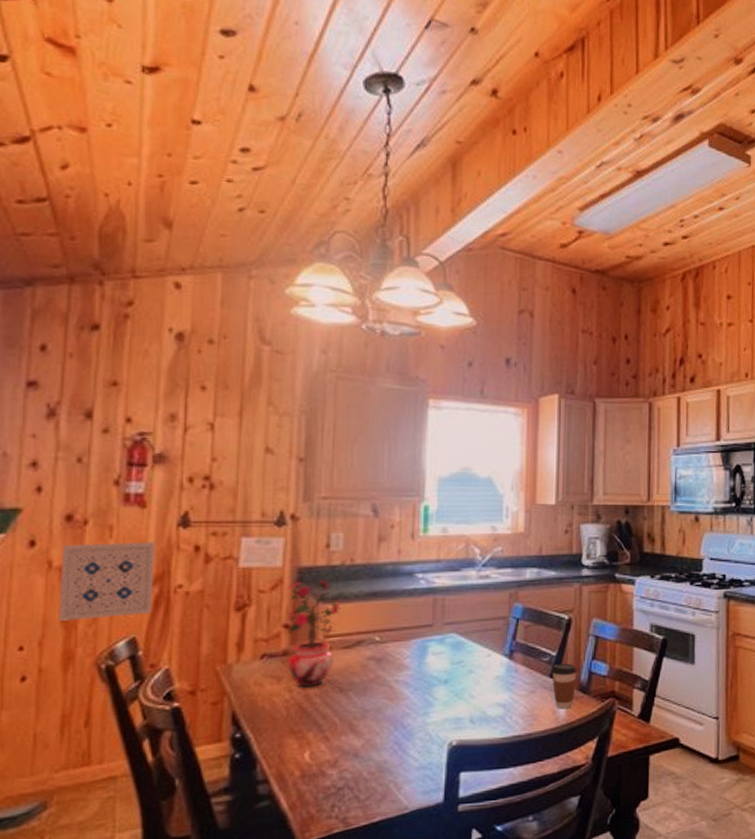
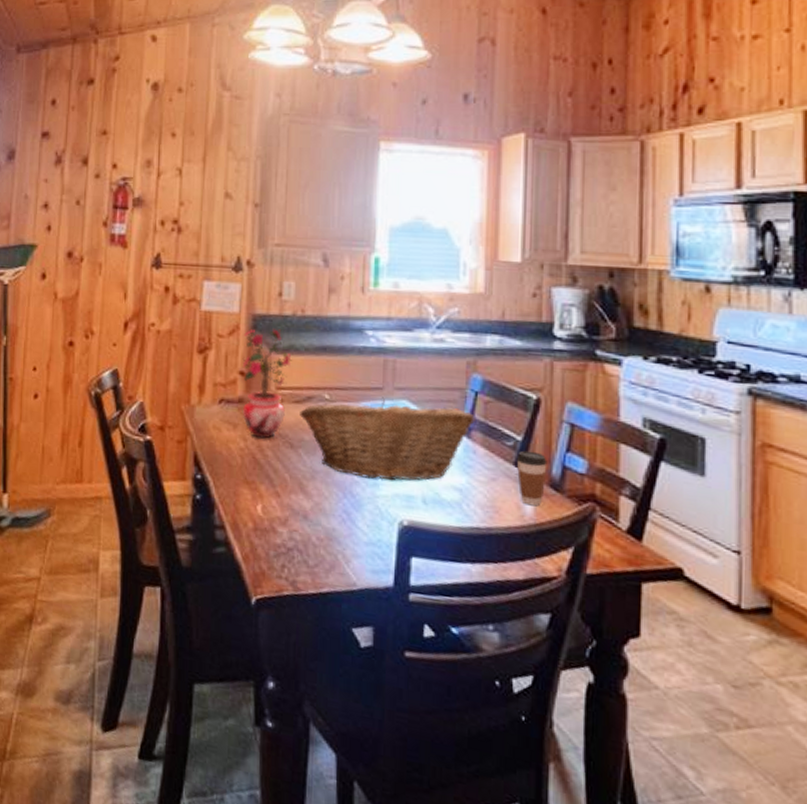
wall art: present [58,541,155,621] -> none [61,278,134,349]
fruit basket: none [349,633,517,709] -> present [300,397,475,481]

